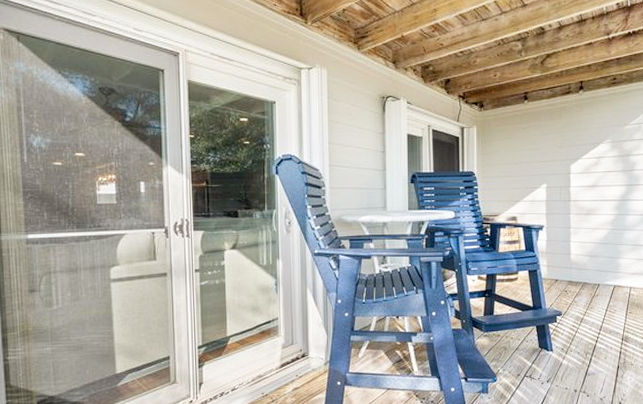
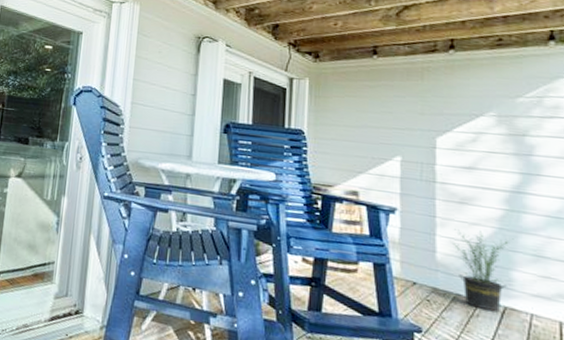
potted plant: none [581,233,621,291] -> present [452,229,514,313]

